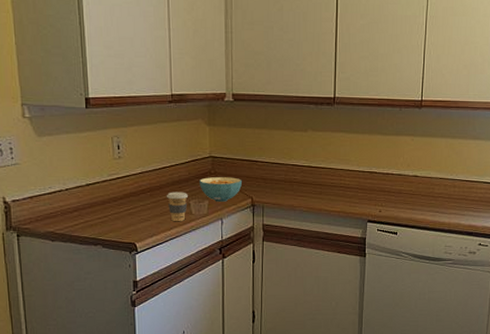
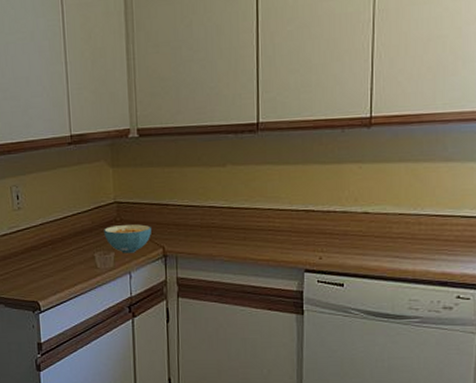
coffee cup: present [167,191,188,222] -> none [69,243,92,278]

